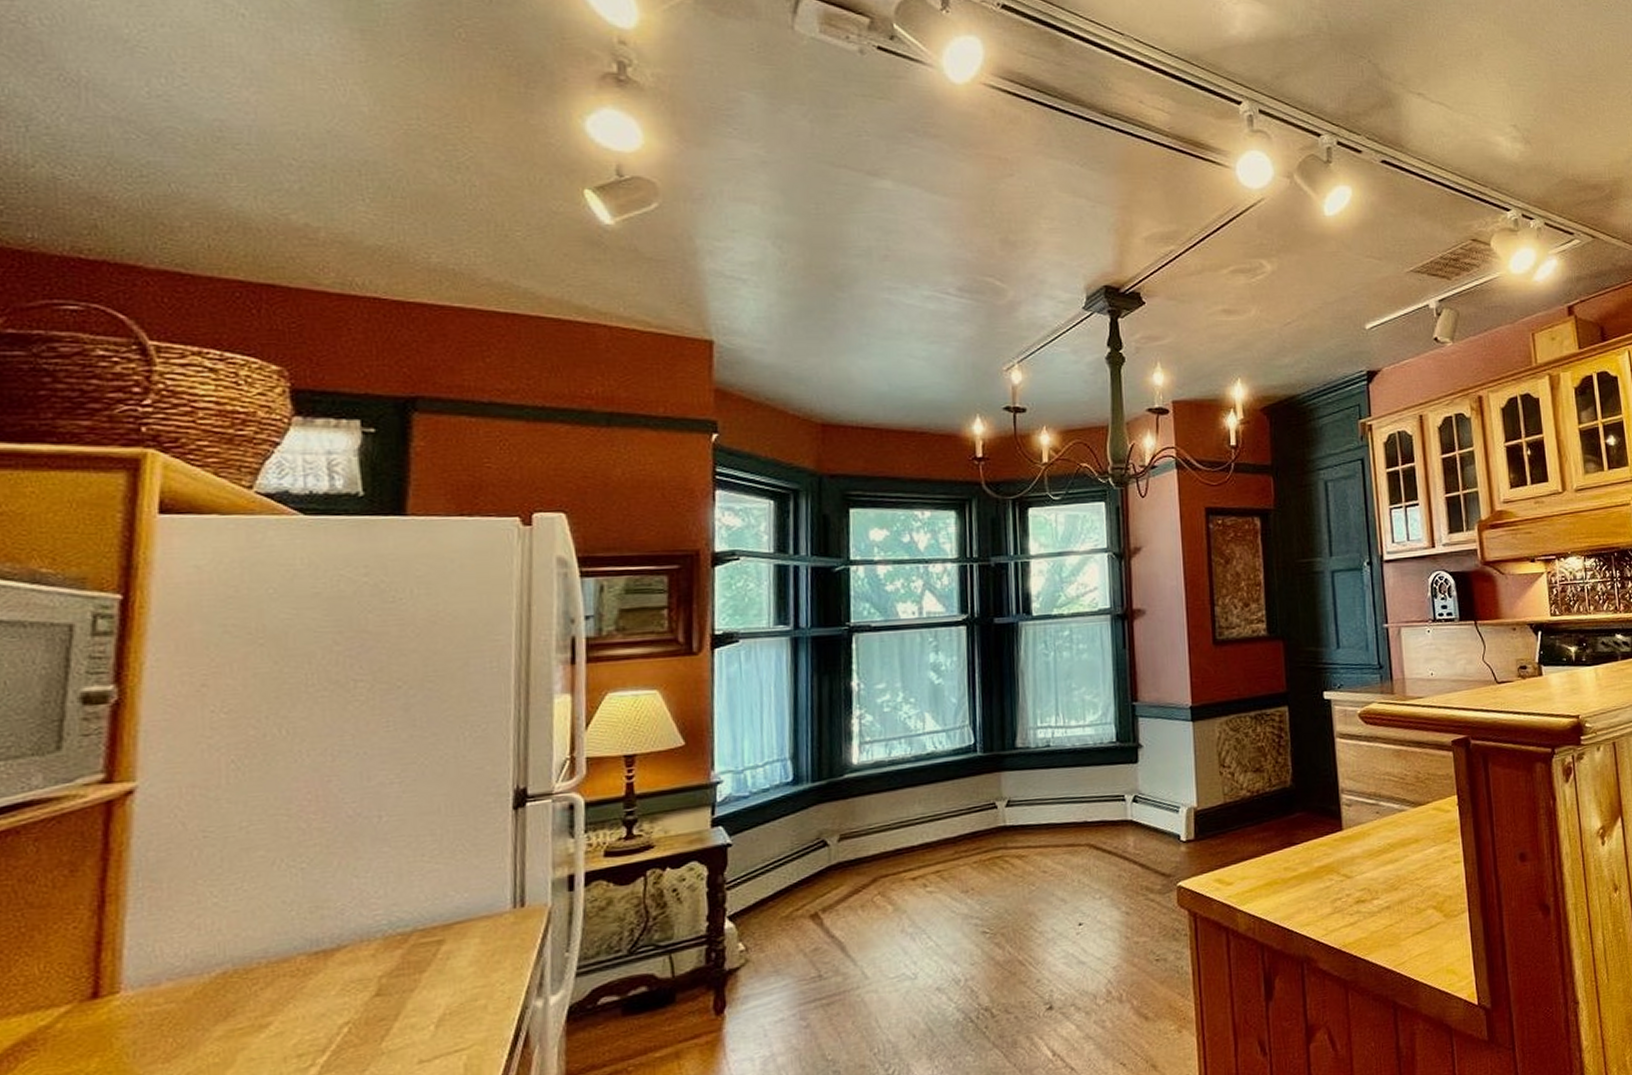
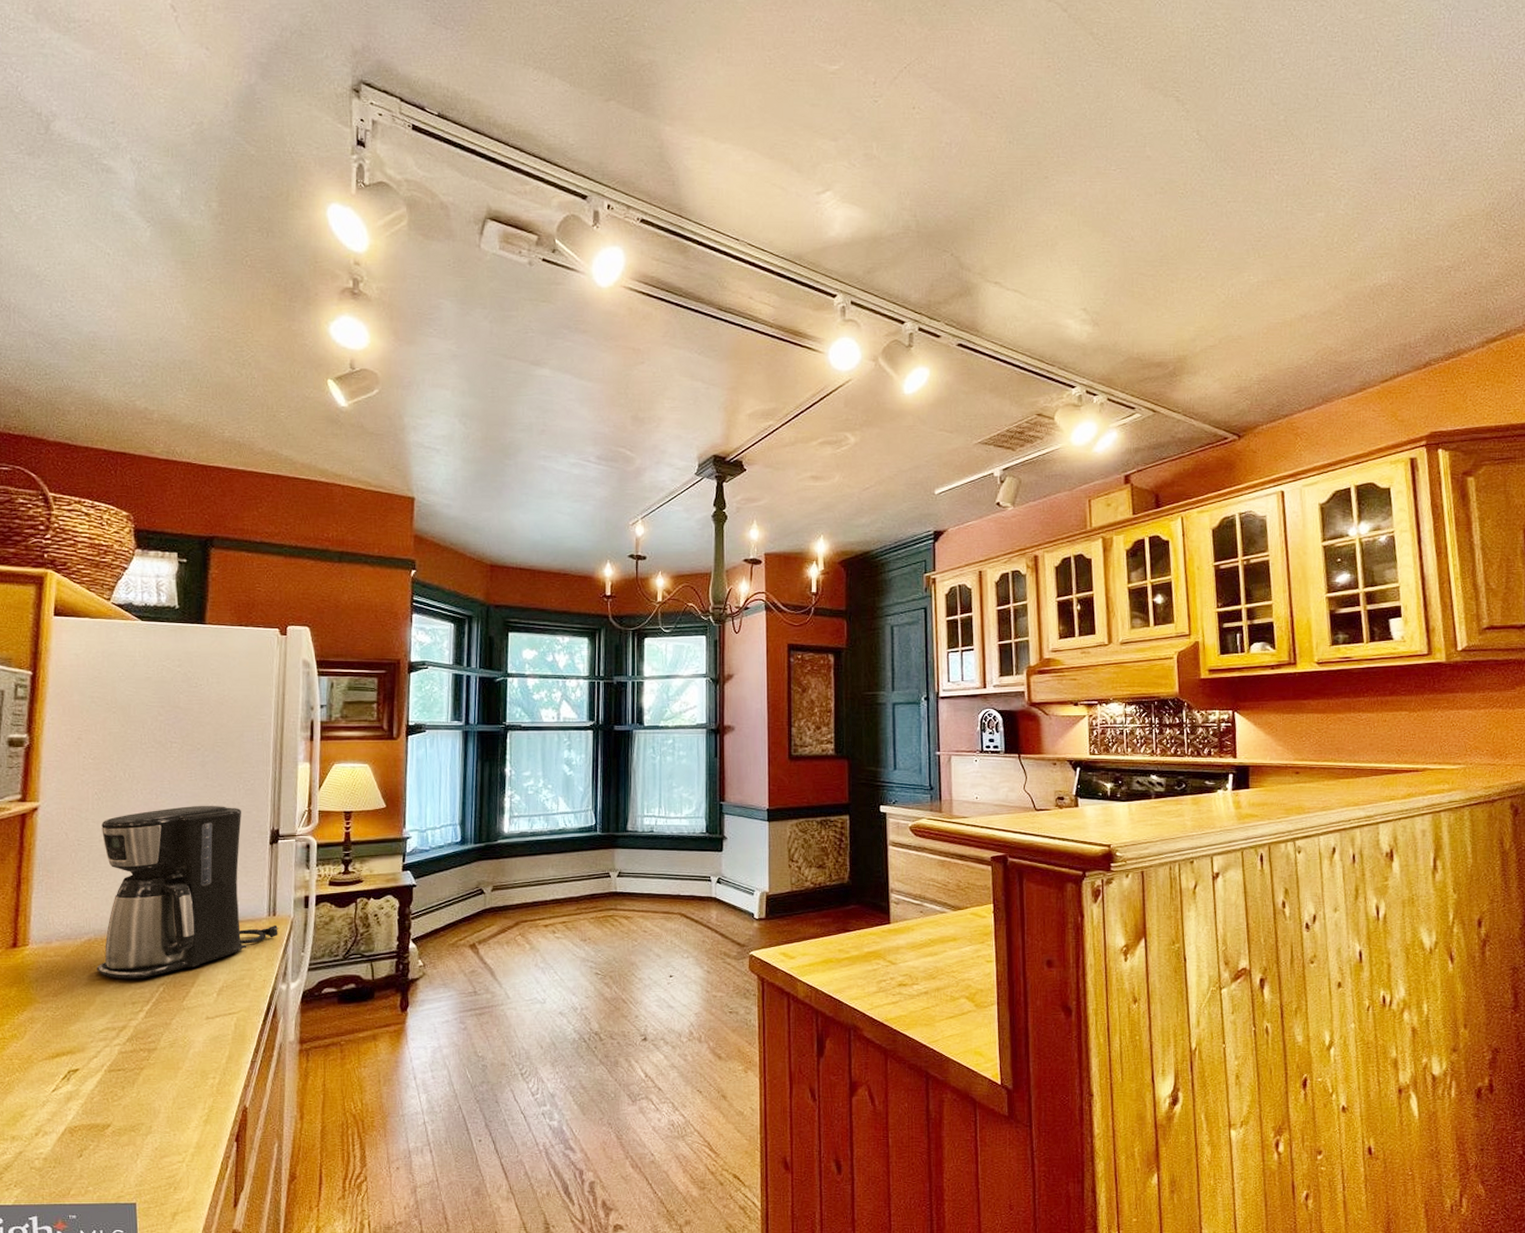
coffee maker: none [237,762,530,1024] -> present [96,806,279,979]

